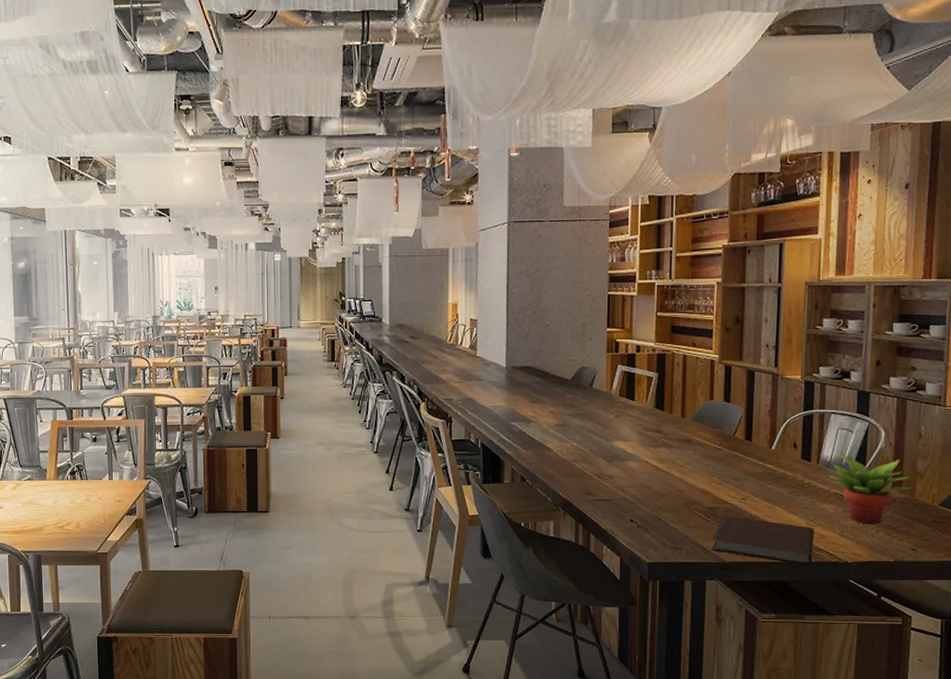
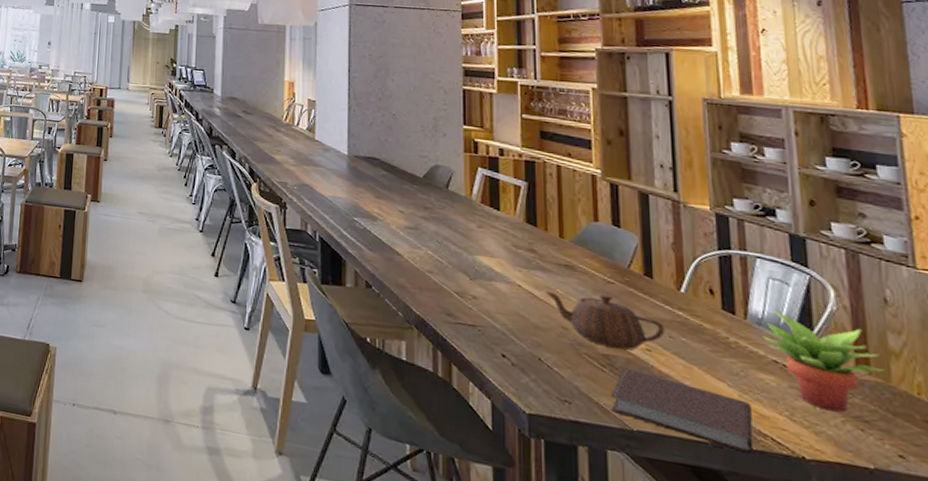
teapot: none [667,460,757,502] -> present [545,291,665,351]

